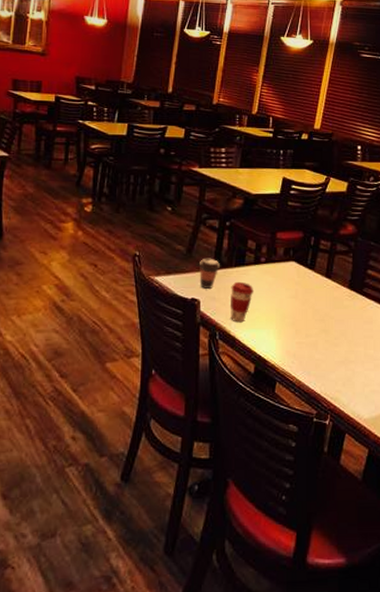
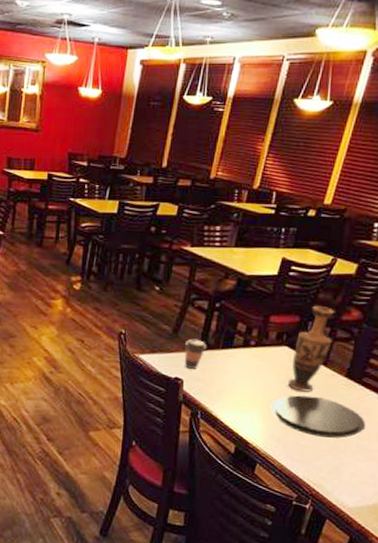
coffee cup: present [230,281,254,323] -> none [214,363,241,404]
plate: none [284,309,371,349] -> present [270,395,366,438]
vase: none [298,221,333,305] -> present [287,305,335,392]

